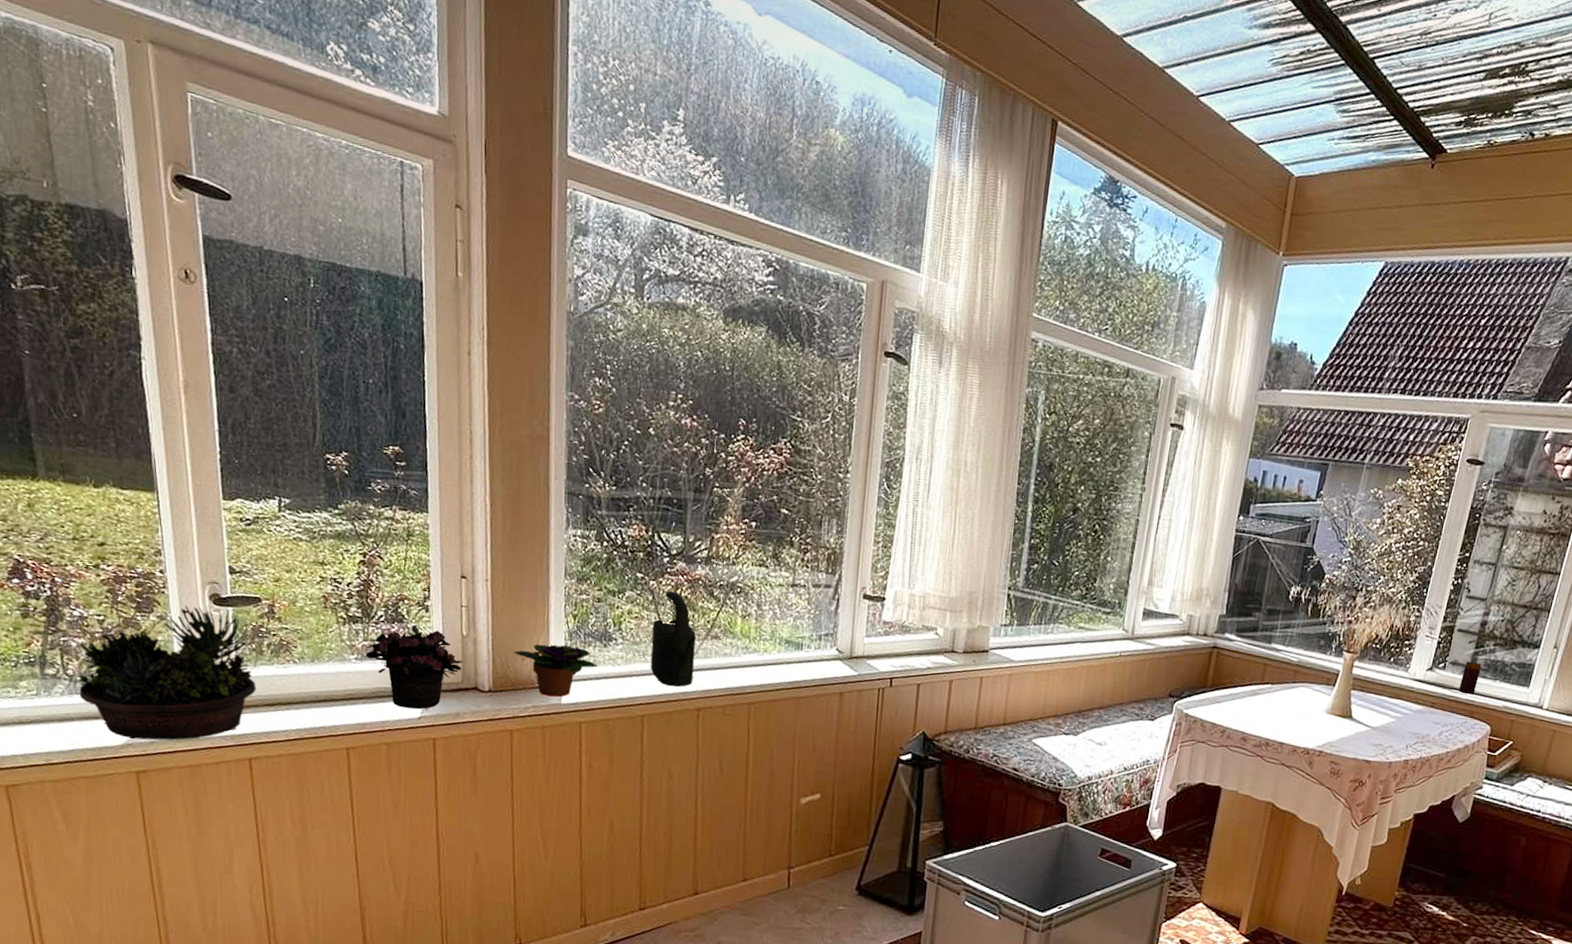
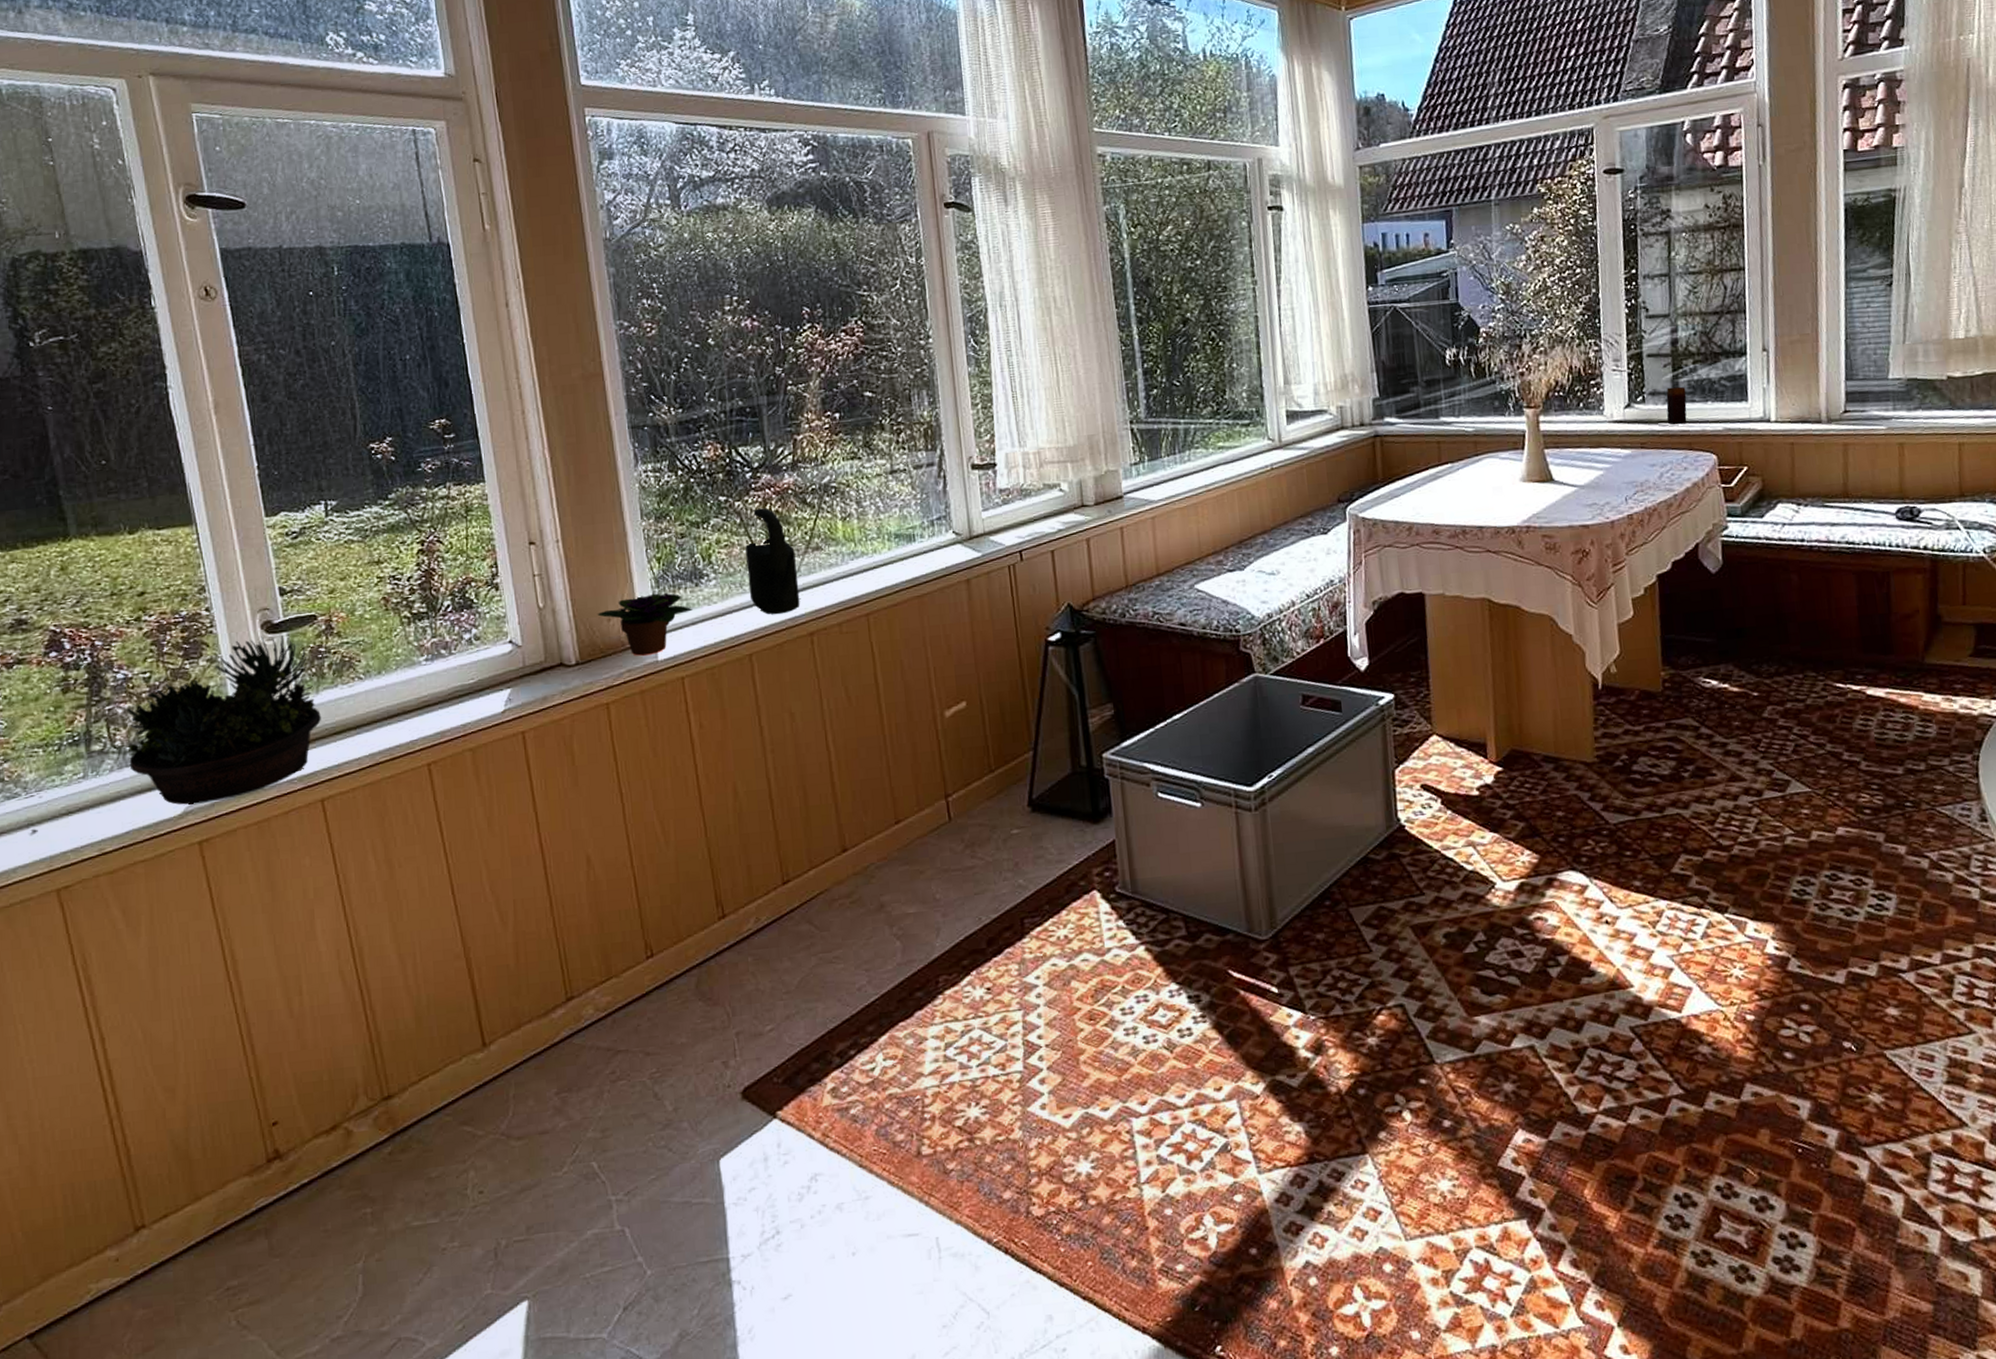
potted flower: present [366,624,464,710] -> none [436,607,544,704]

